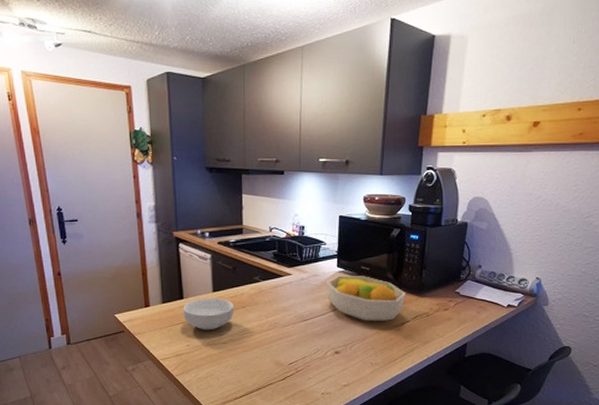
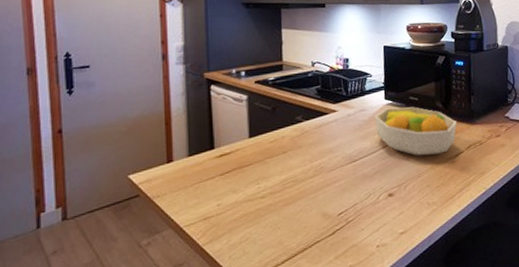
cereal bowl: present [183,298,235,330] -> none [213,144,274,184]

